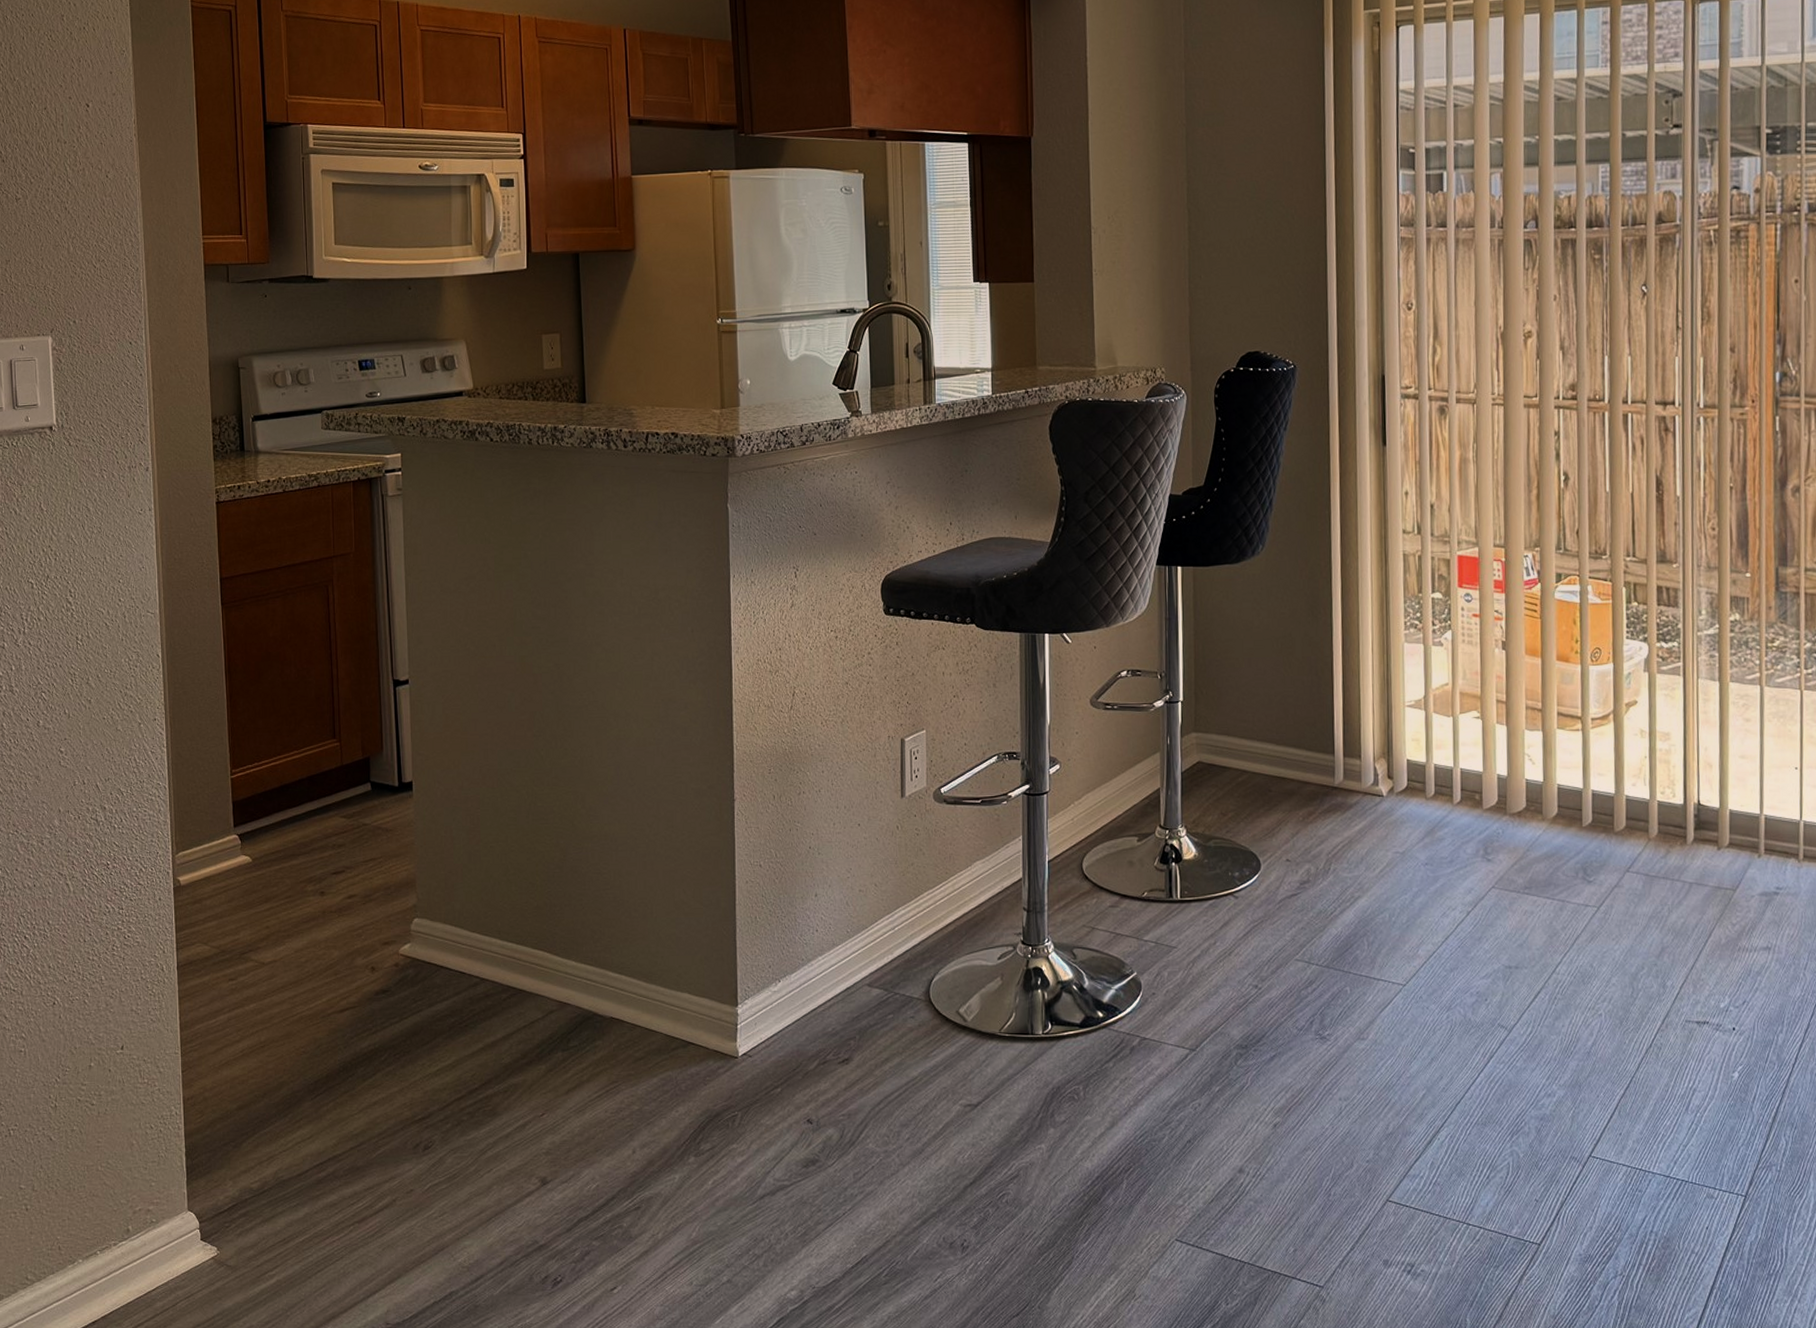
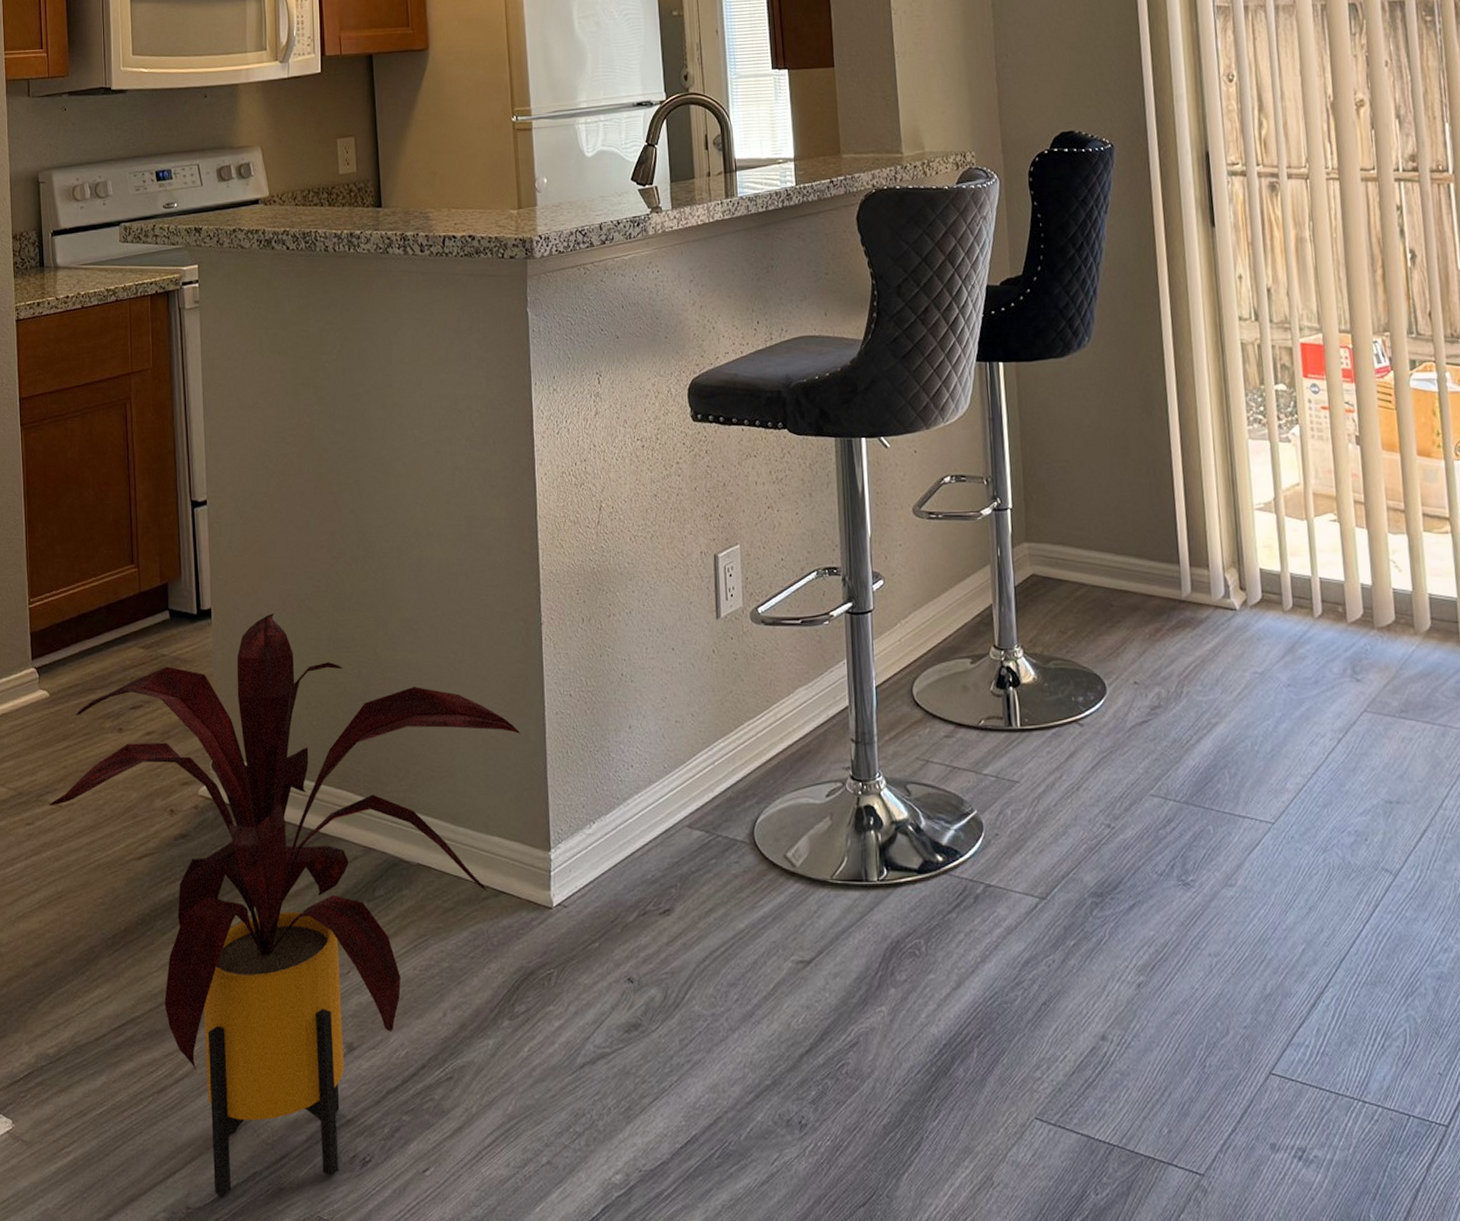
house plant: none [251,787,712,1314] -> present [48,613,521,1197]

